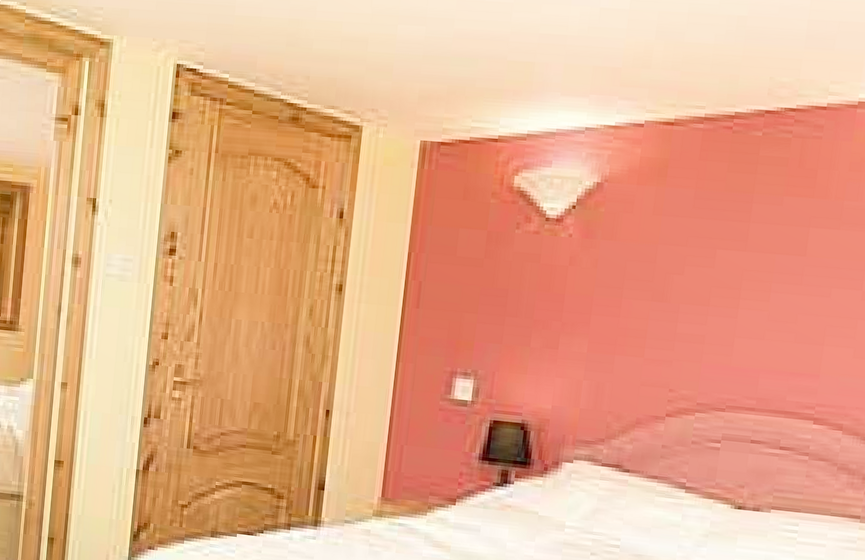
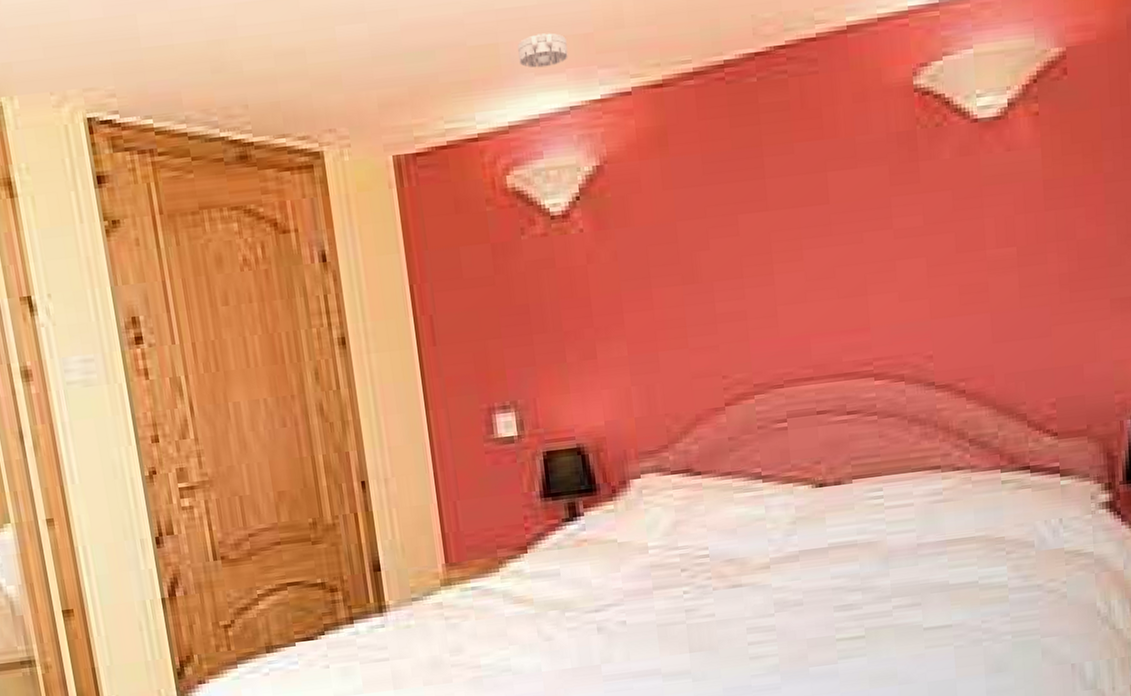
smoke detector: none [550,61,596,90] -> present [517,33,568,68]

